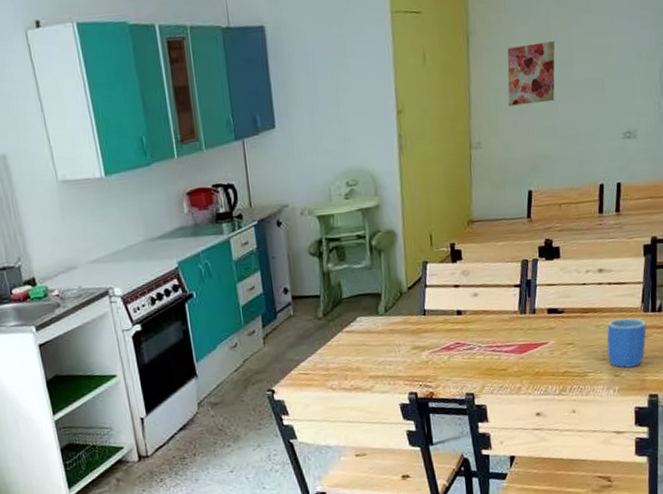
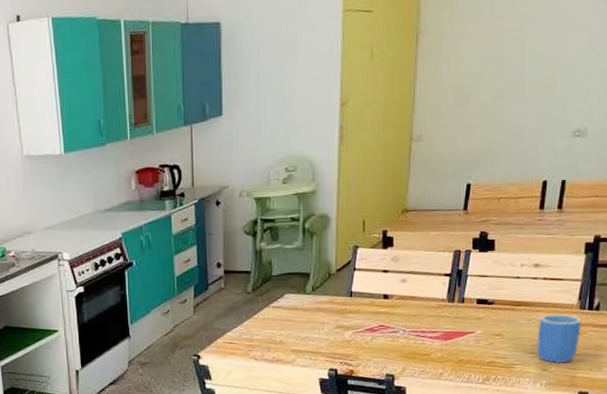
wall art: present [507,41,555,106] -> none [454,40,506,102]

